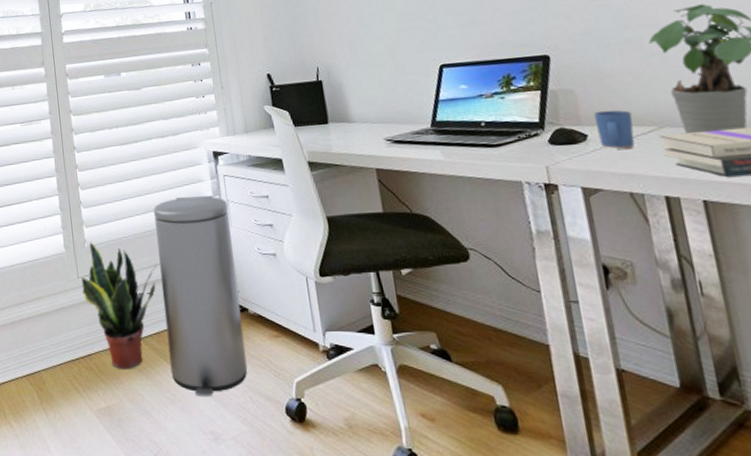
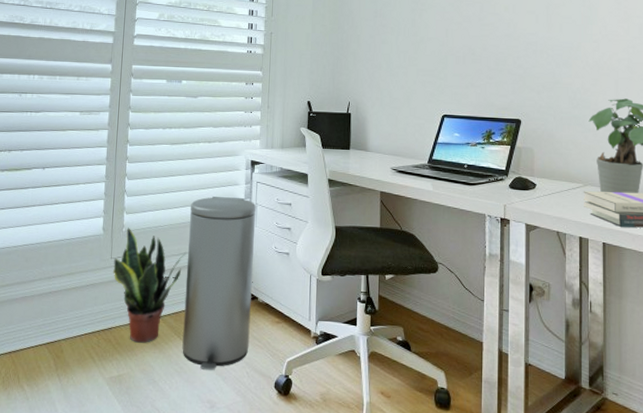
mug: present [594,110,635,149] -> none [544,167,568,198]

